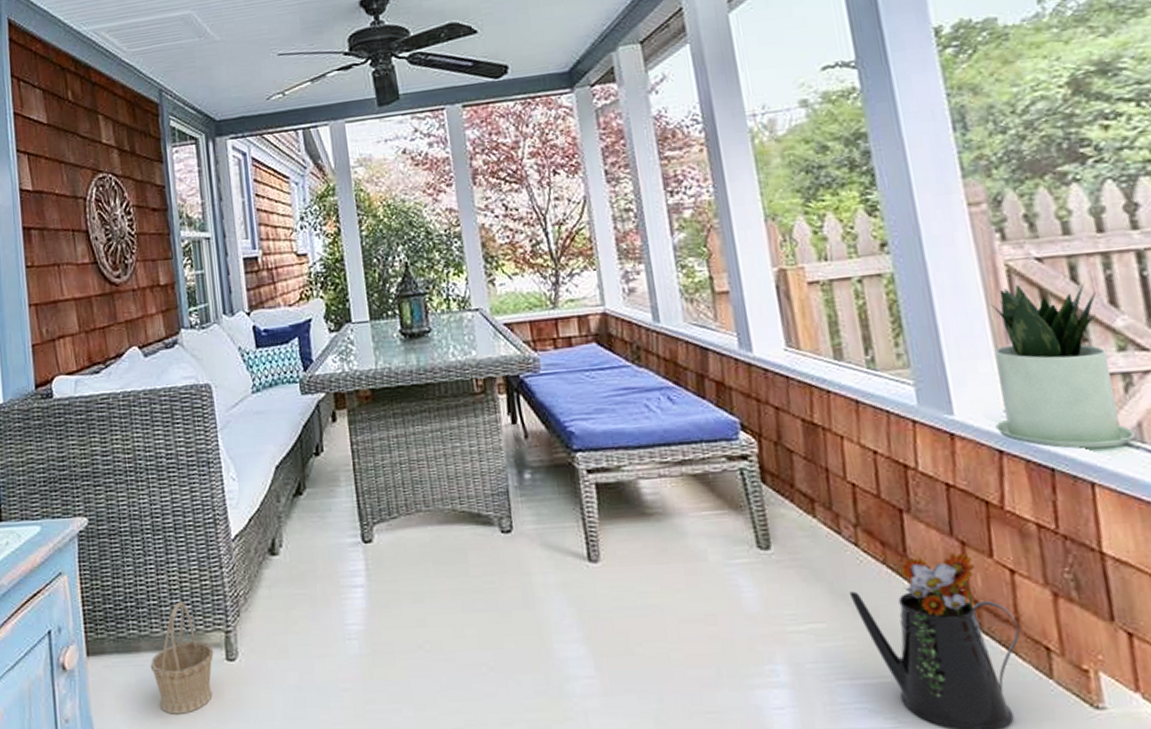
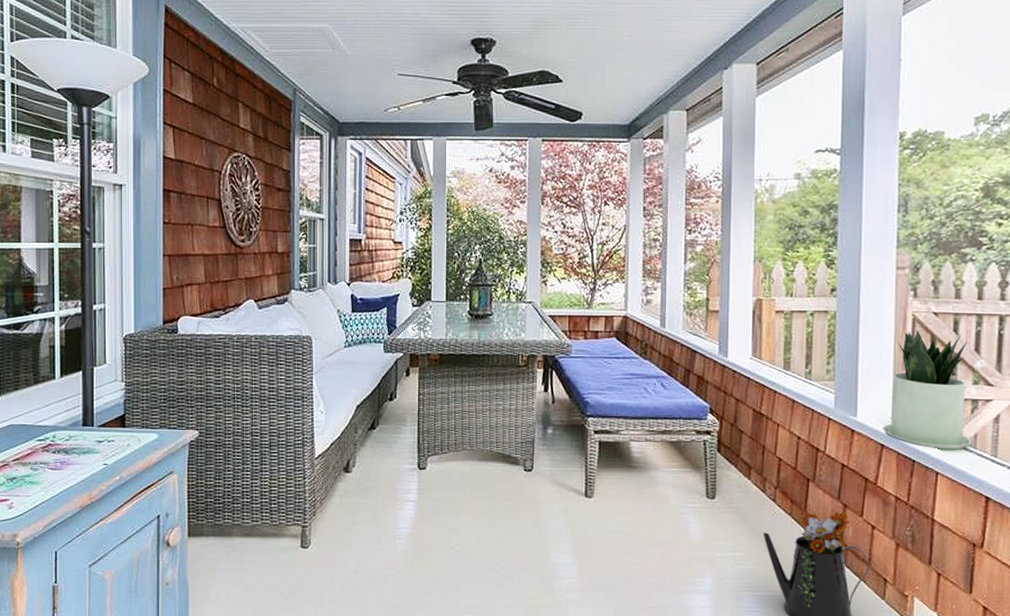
basket: present [150,601,214,714] -> none [239,501,292,585]

